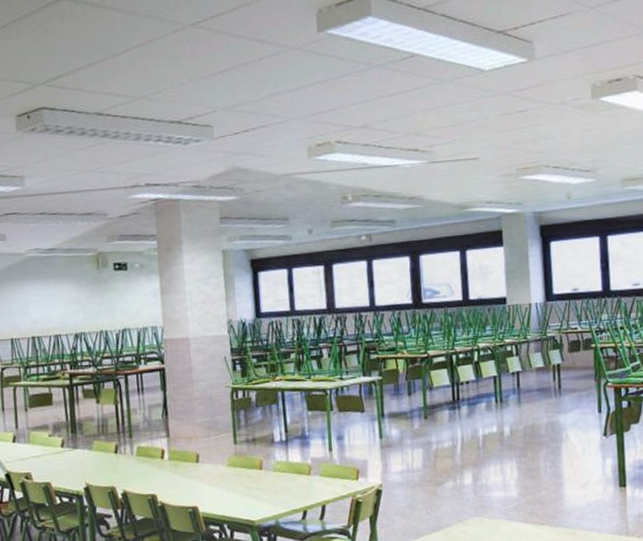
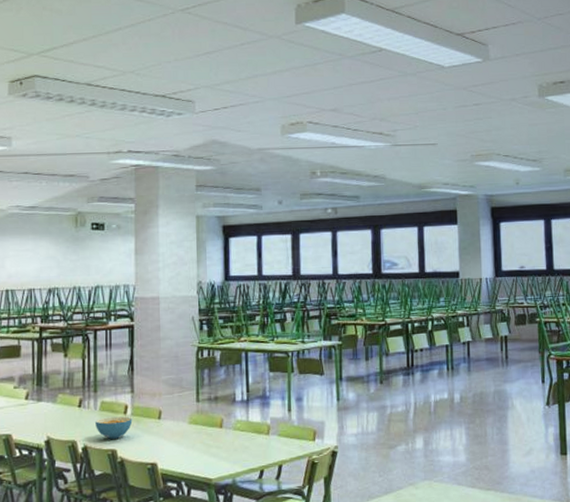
cereal bowl: none [133,461,171,484] -> present [95,416,133,439]

